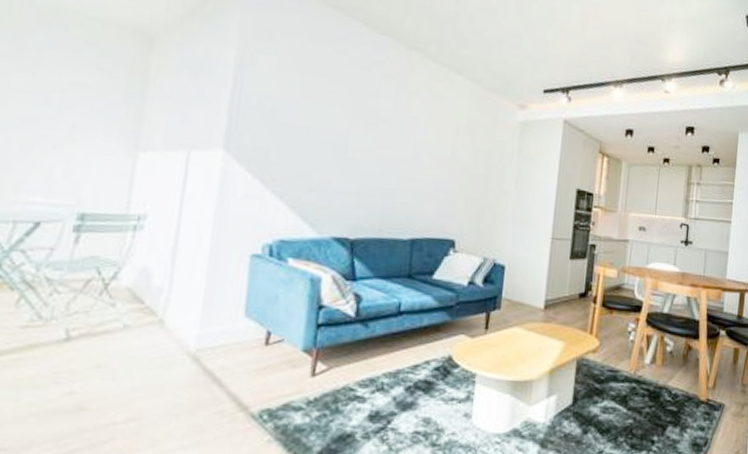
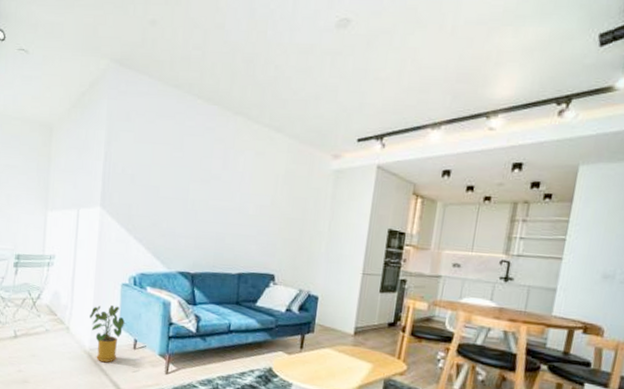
house plant: none [198,284,256,368] -> present [90,304,127,363]

